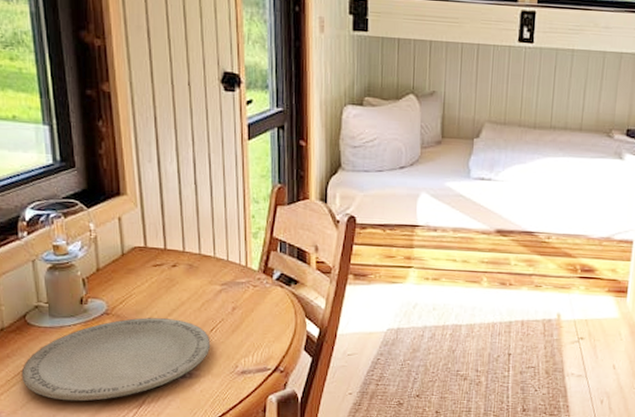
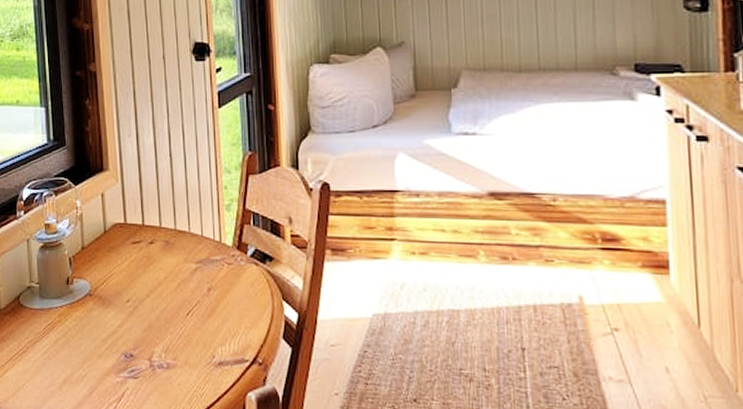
plate: present [21,317,211,402] -> none [14,299,187,392]

